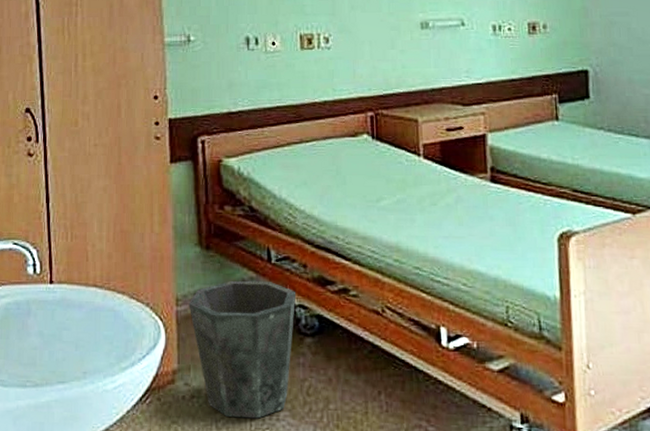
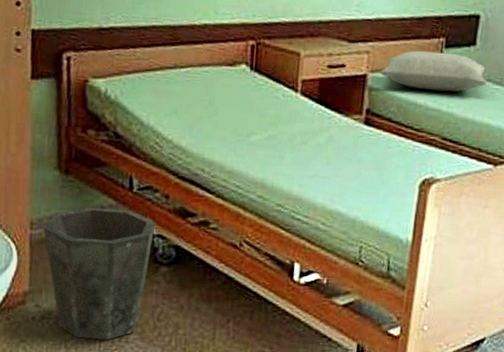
pillow: none [498,107,608,145] -> present [380,50,487,92]

